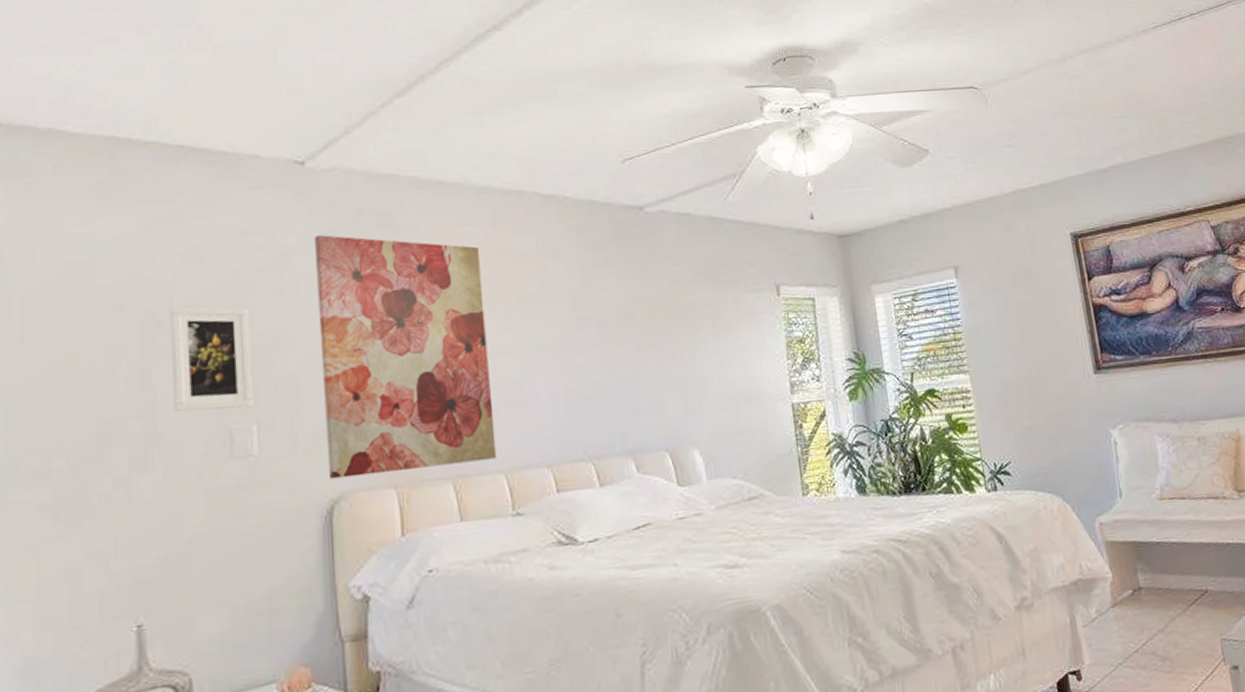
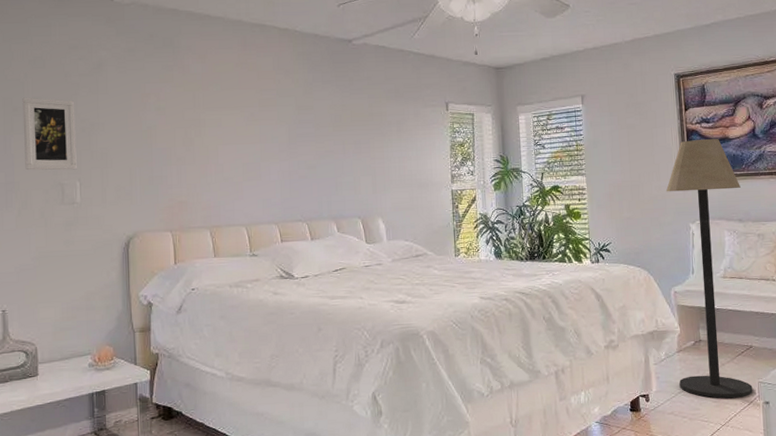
wall art: present [313,235,497,479] -> none [119,51,241,223]
floor lamp: none [1074,314,1216,667] -> present [665,138,753,399]

